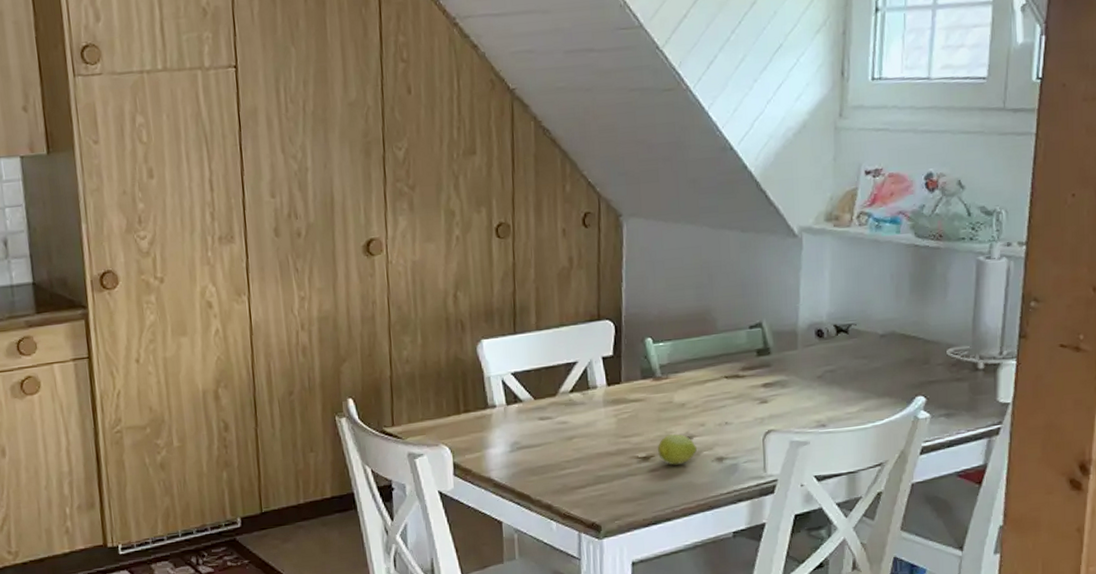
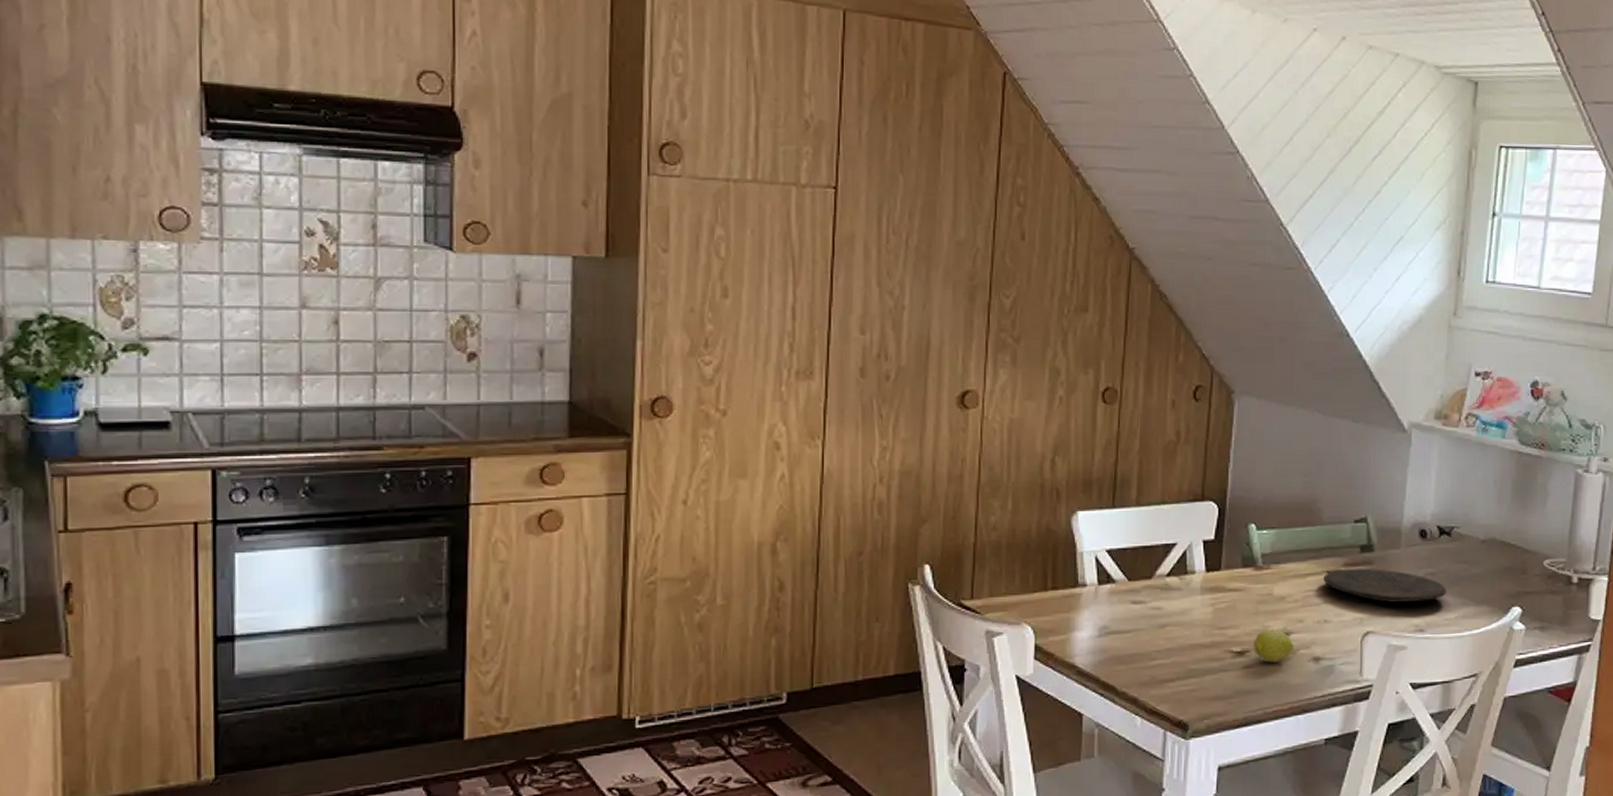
plate: none [721,370,847,402] -> present [1322,568,1447,603]

